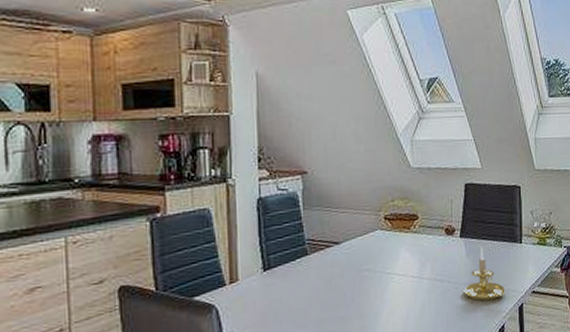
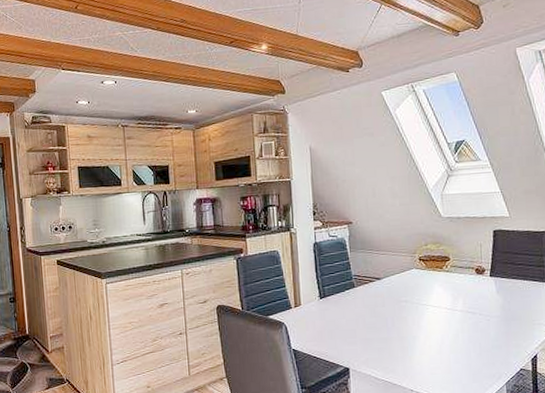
candle holder: present [463,247,505,301] -> none [494,285,537,333]

